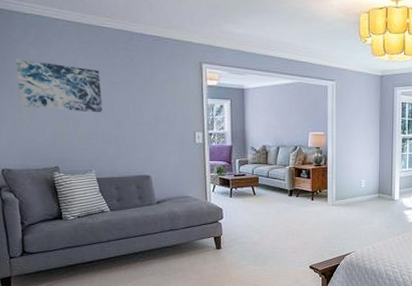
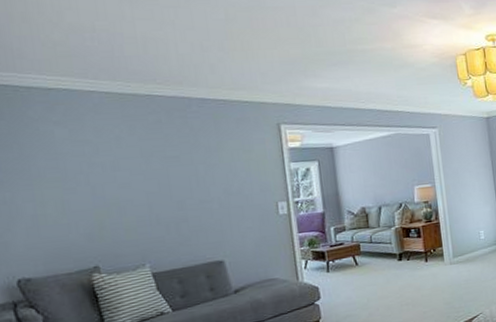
wall art: present [16,58,103,113] -> none [36,141,157,199]

